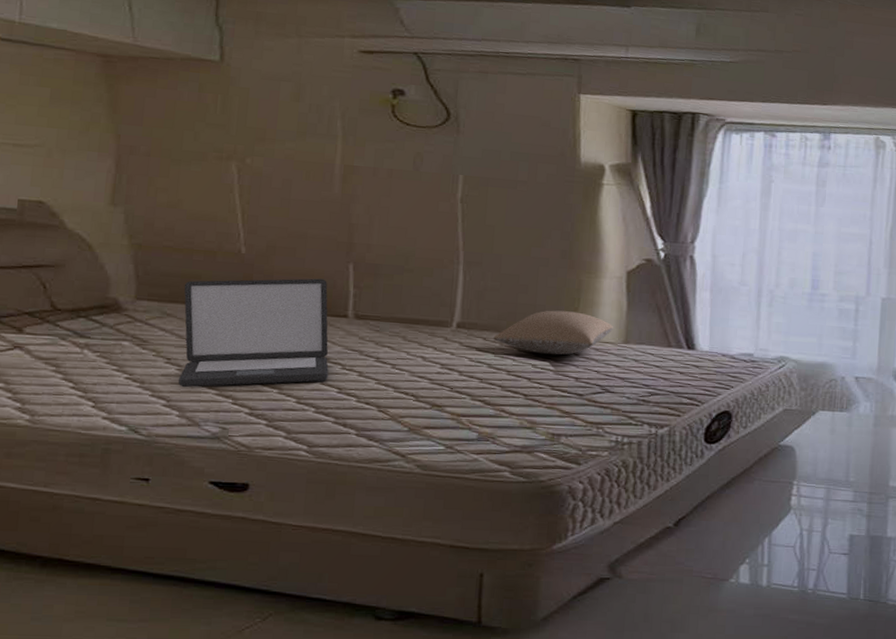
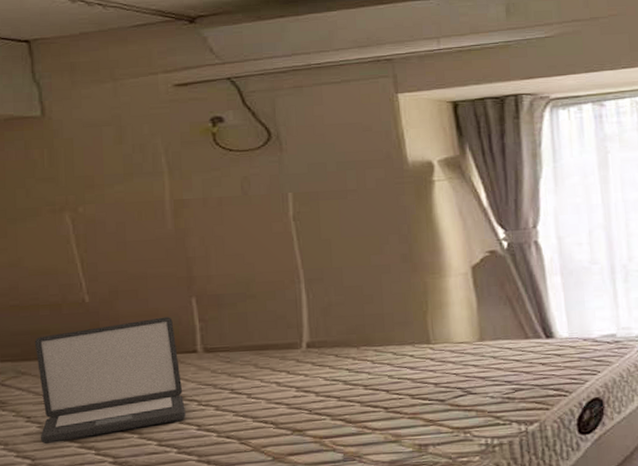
pillow: present [493,310,613,355] -> none [345,315,466,364]

